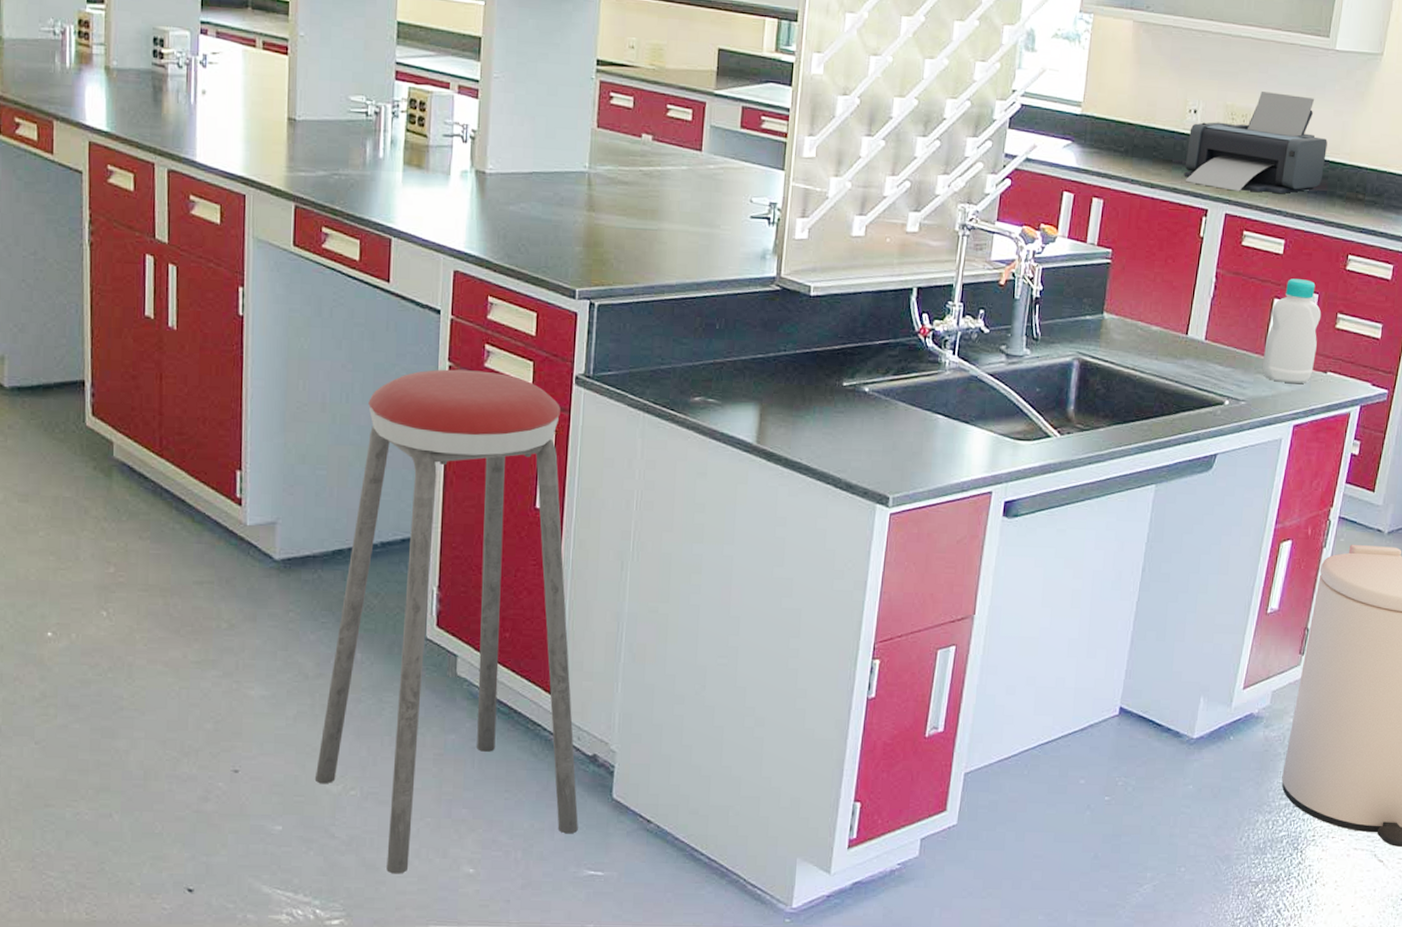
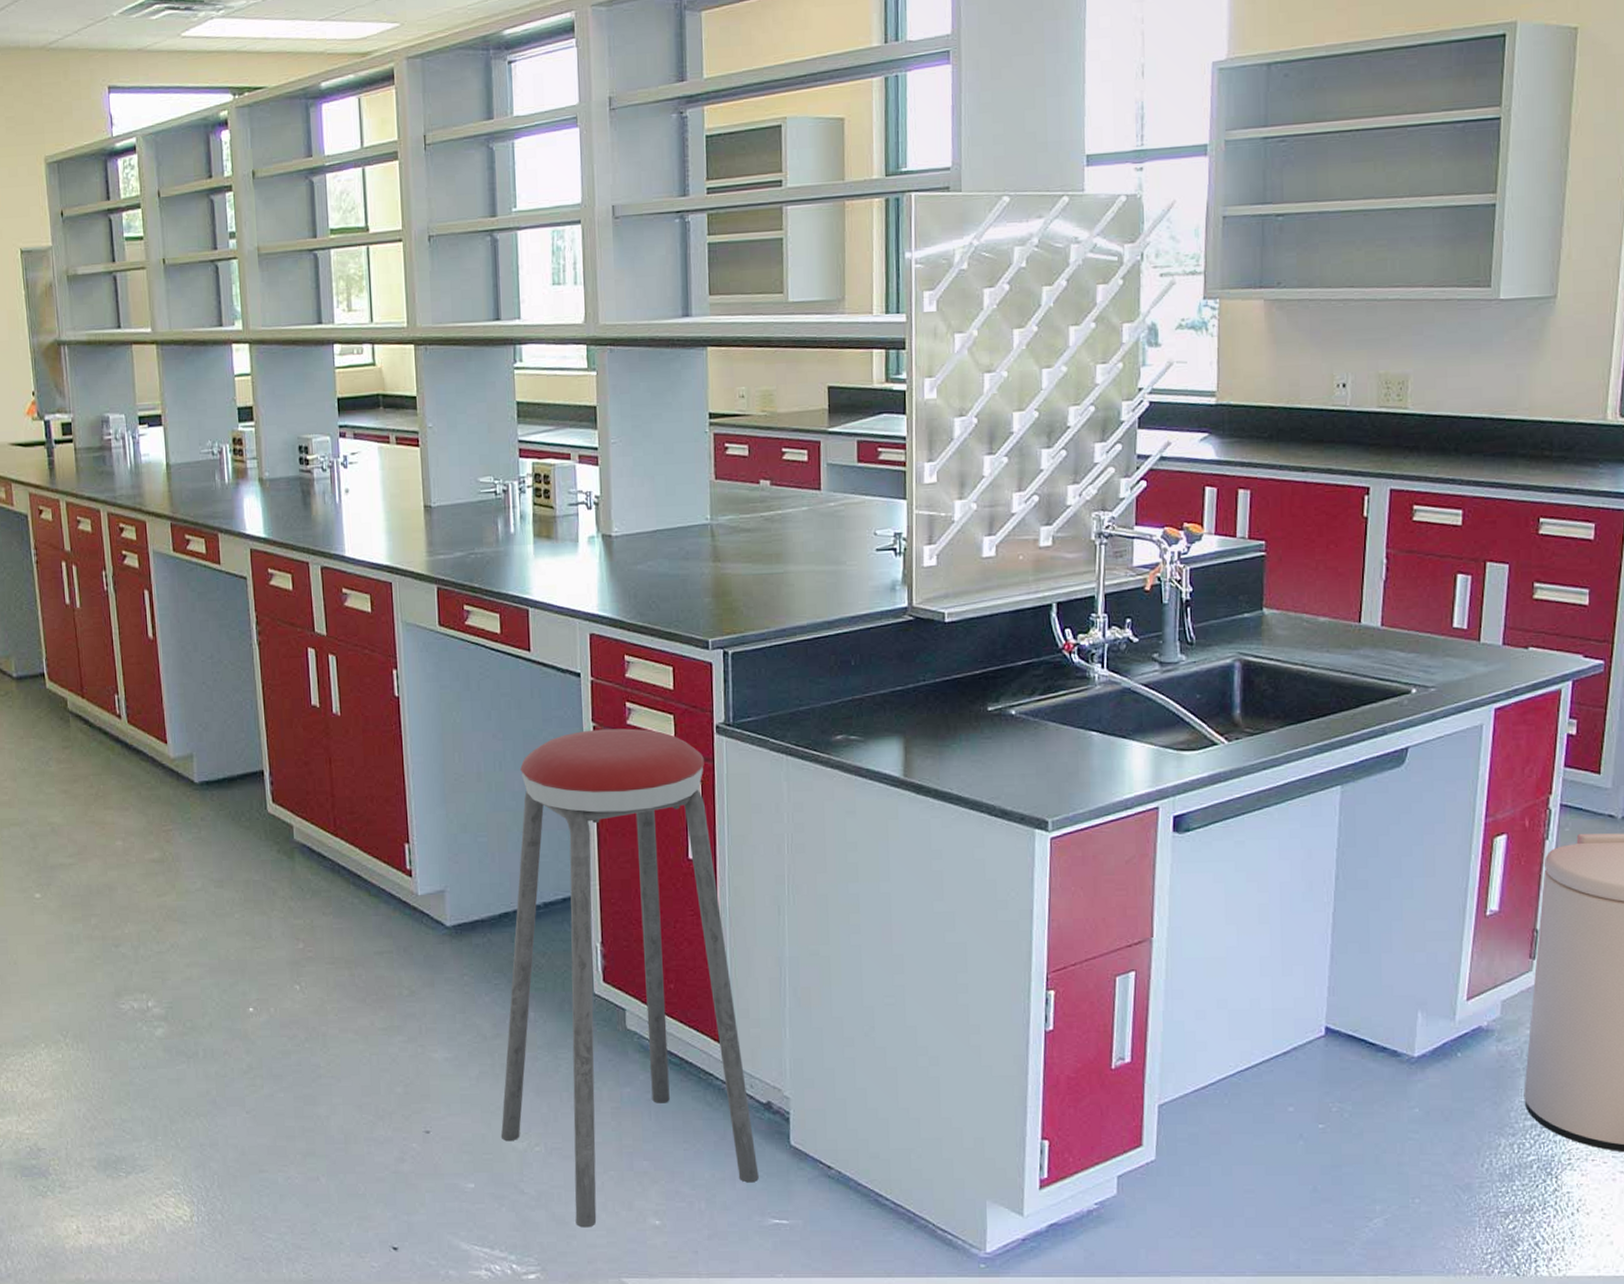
printer: present [1184,91,1328,194] -> none [1338,353,1501,464]
bottle: present [1261,278,1322,383] -> none [1450,549,1515,664]

